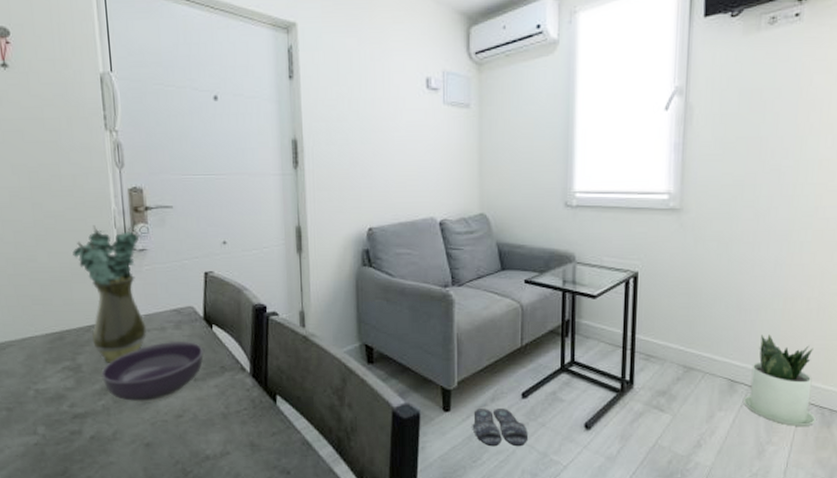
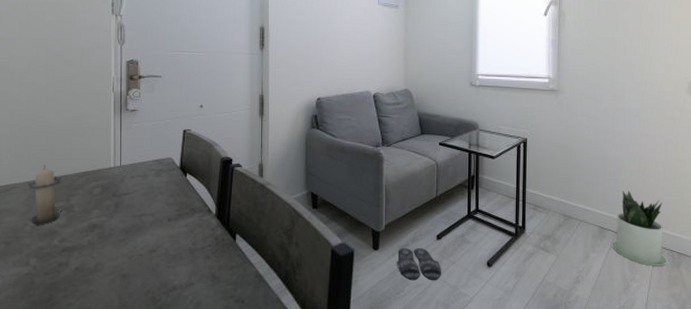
candle: none [25,318,68,388] -> present [28,165,61,224]
vase: present [72,225,147,363] -> none [76,89,132,204]
bowl: present [101,341,204,403] -> none [90,186,178,239]

